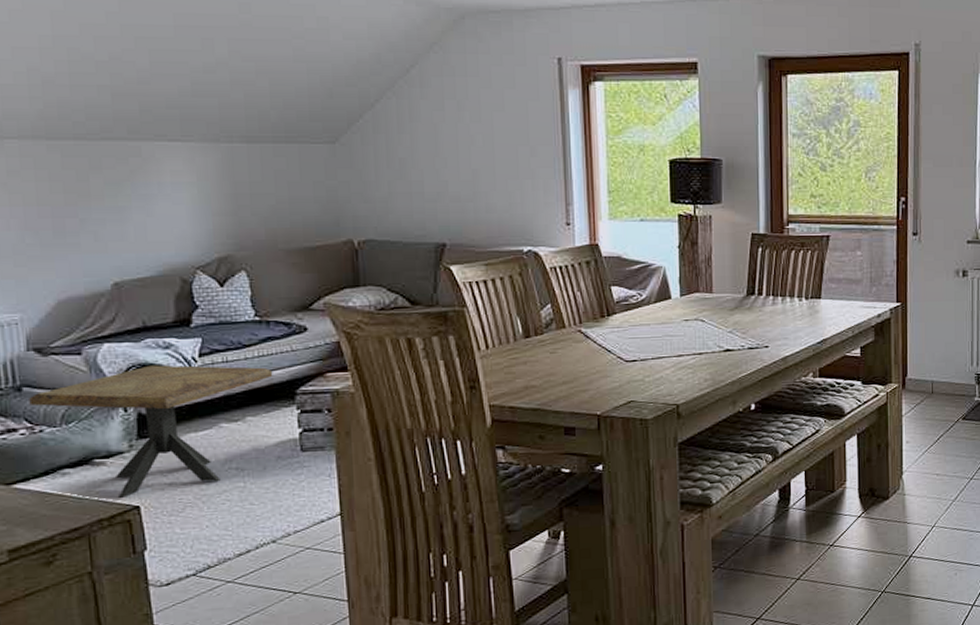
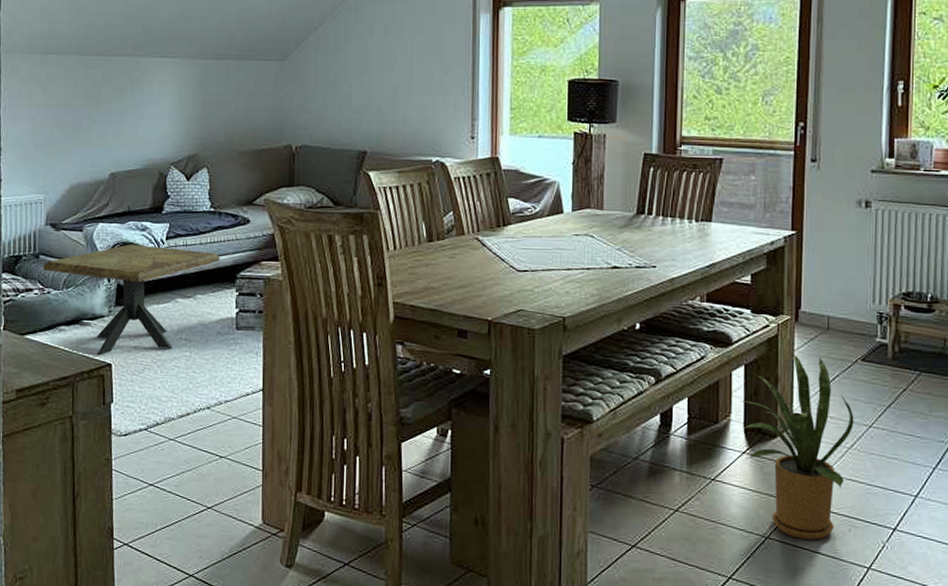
house plant: none [855,419,957,589] -> present [741,353,854,540]

